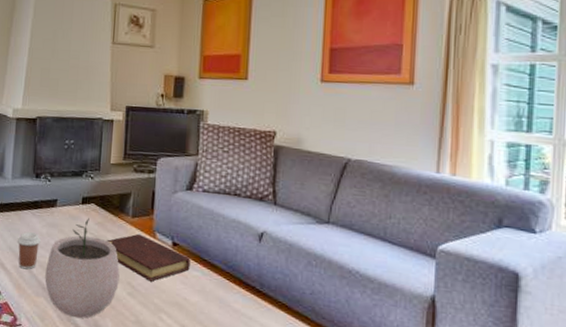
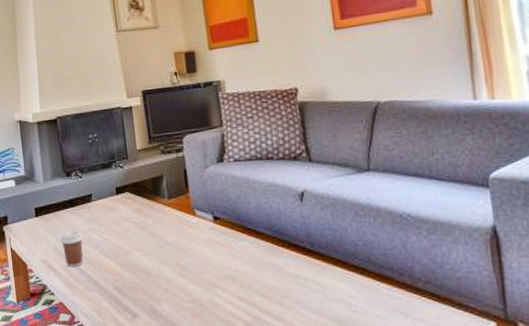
plant pot: present [45,217,120,319] -> none [93,206,168,307]
book: present [107,233,190,282] -> none [147,214,236,259]

